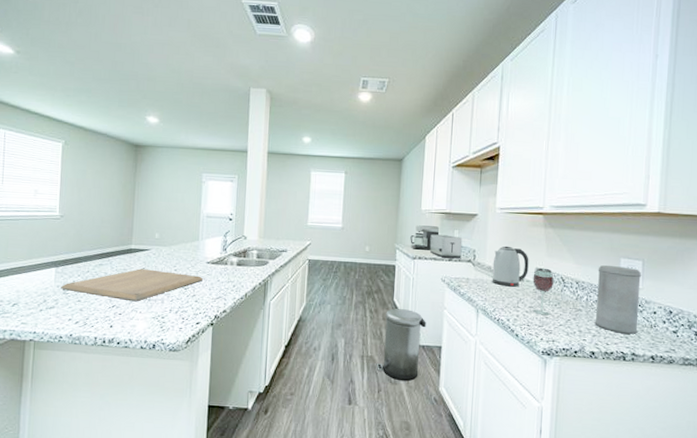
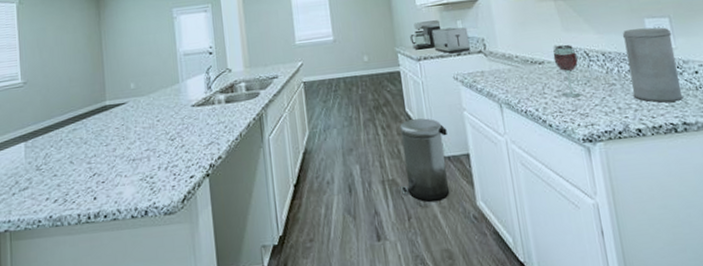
chopping board: present [61,268,204,302] -> none [33,122,191,166]
kettle: present [492,246,529,287] -> none [505,27,547,73]

